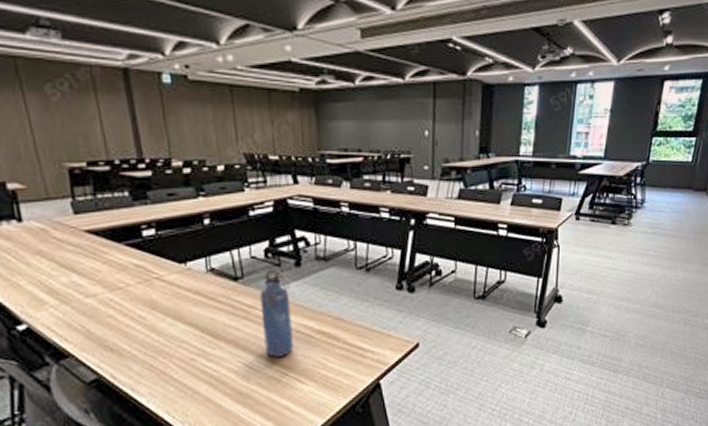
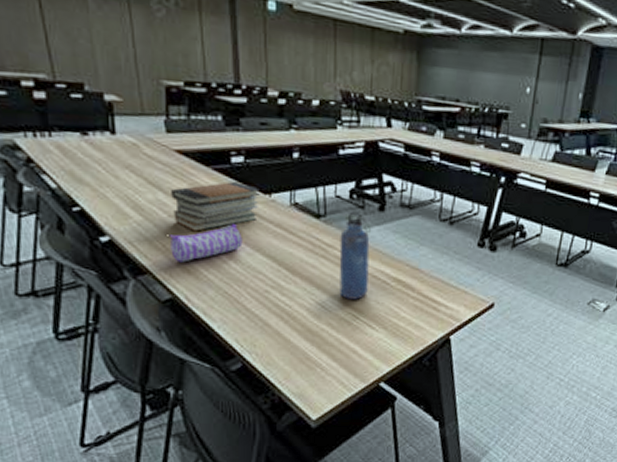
book stack: none [85,255,175,309] -> present [171,182,260,232]
pencil case: none [87,297,163,342] -> present [169,224,243,263]

